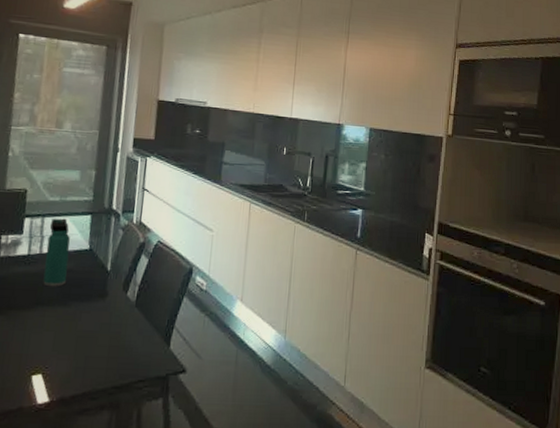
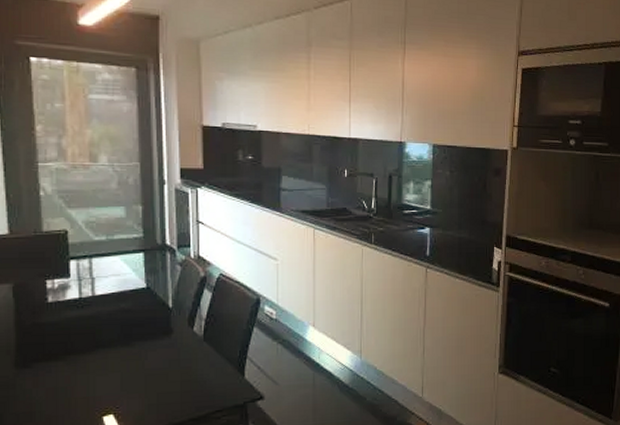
thermos bottle: present [43,218,71,287] -> none [99,258,125,329]

